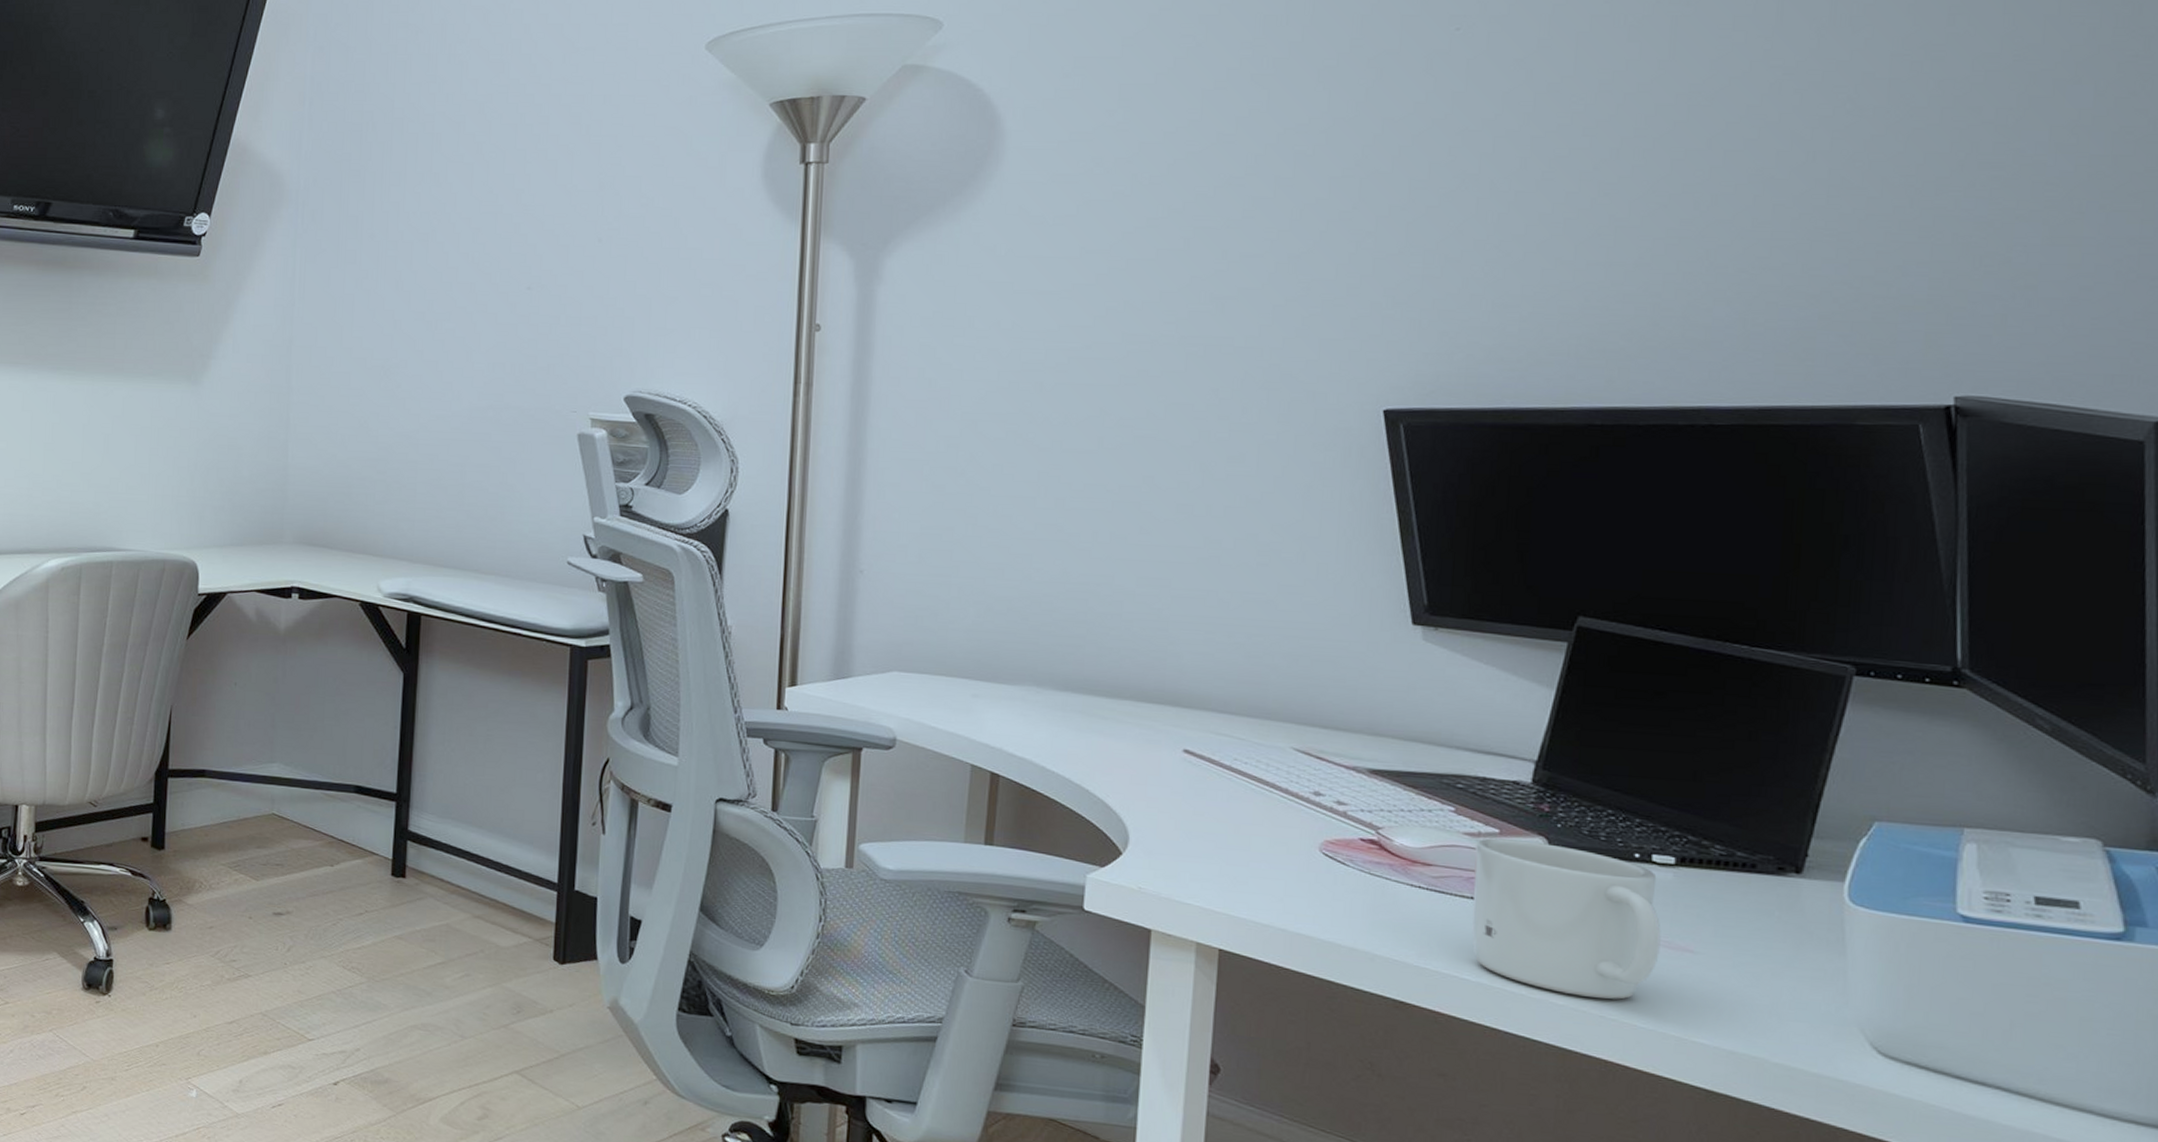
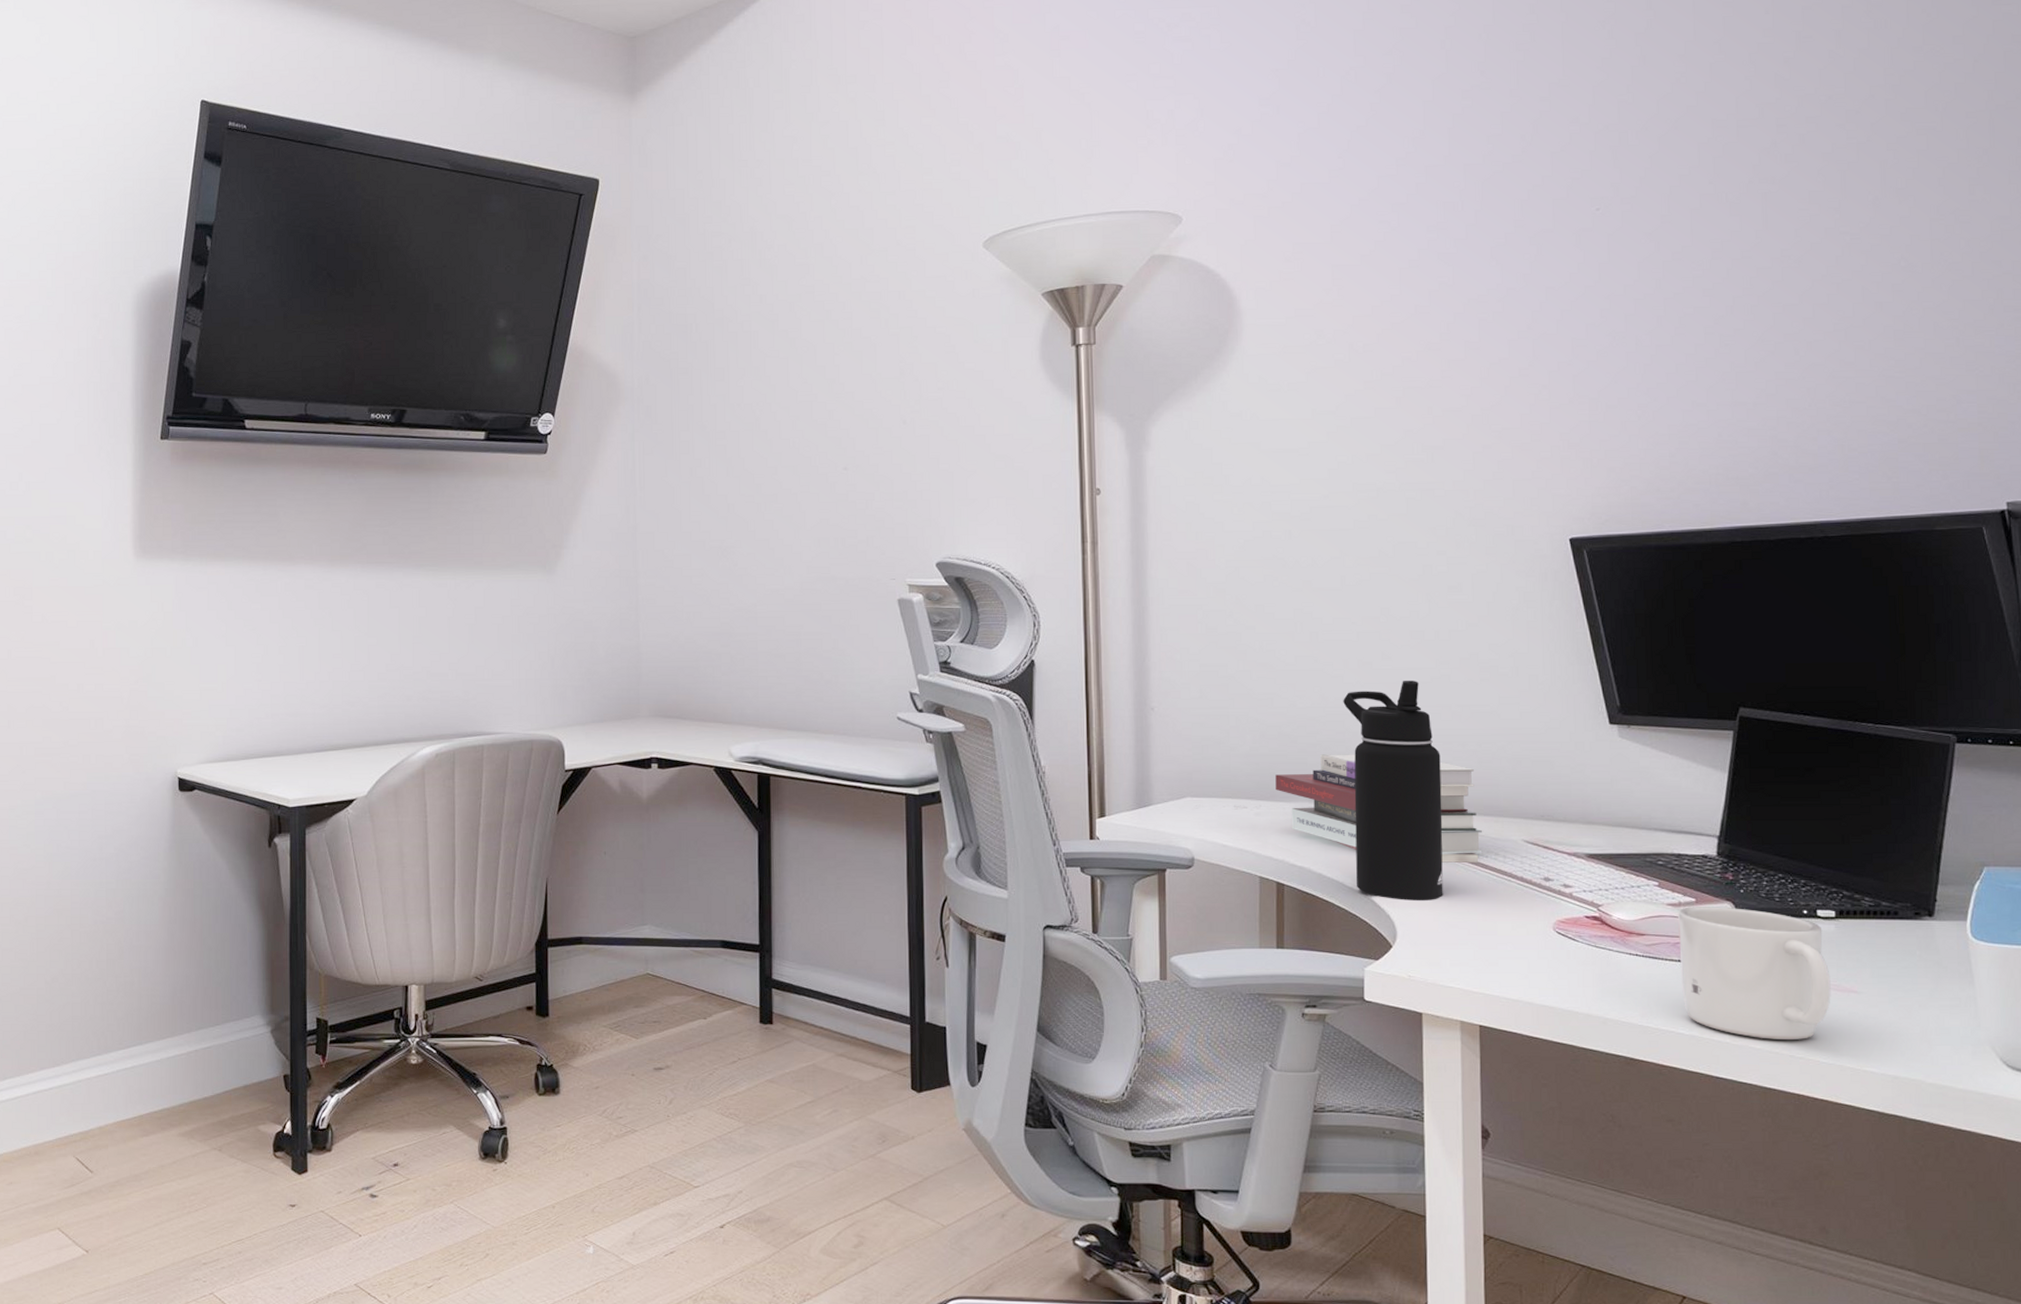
books: none [999,635,1243,770] -> present [1275,754,1483,864]
water bottle: none [1086,559,1201,807] -> present [1343,681,1443,902]

